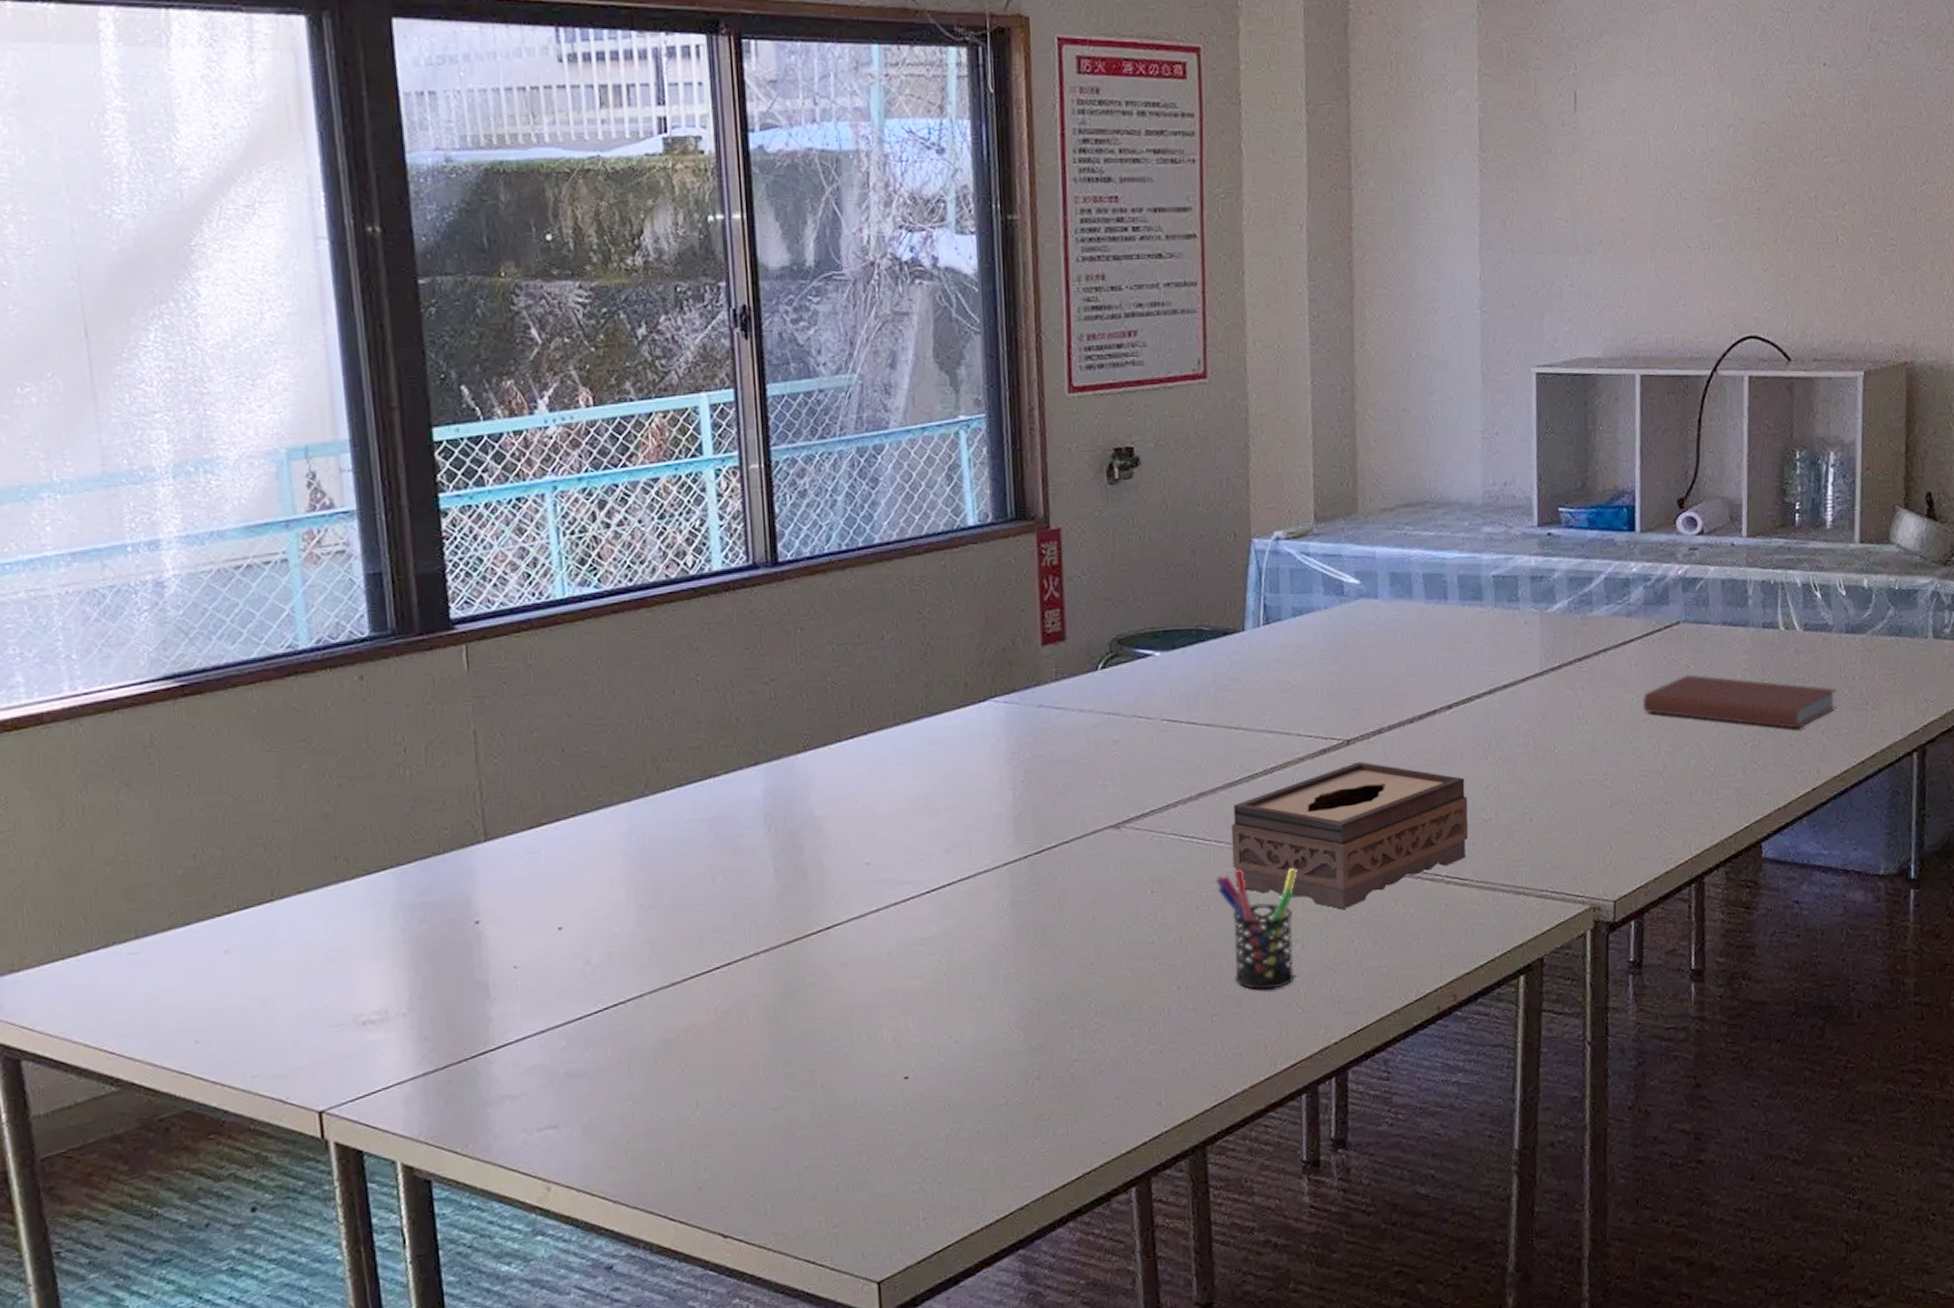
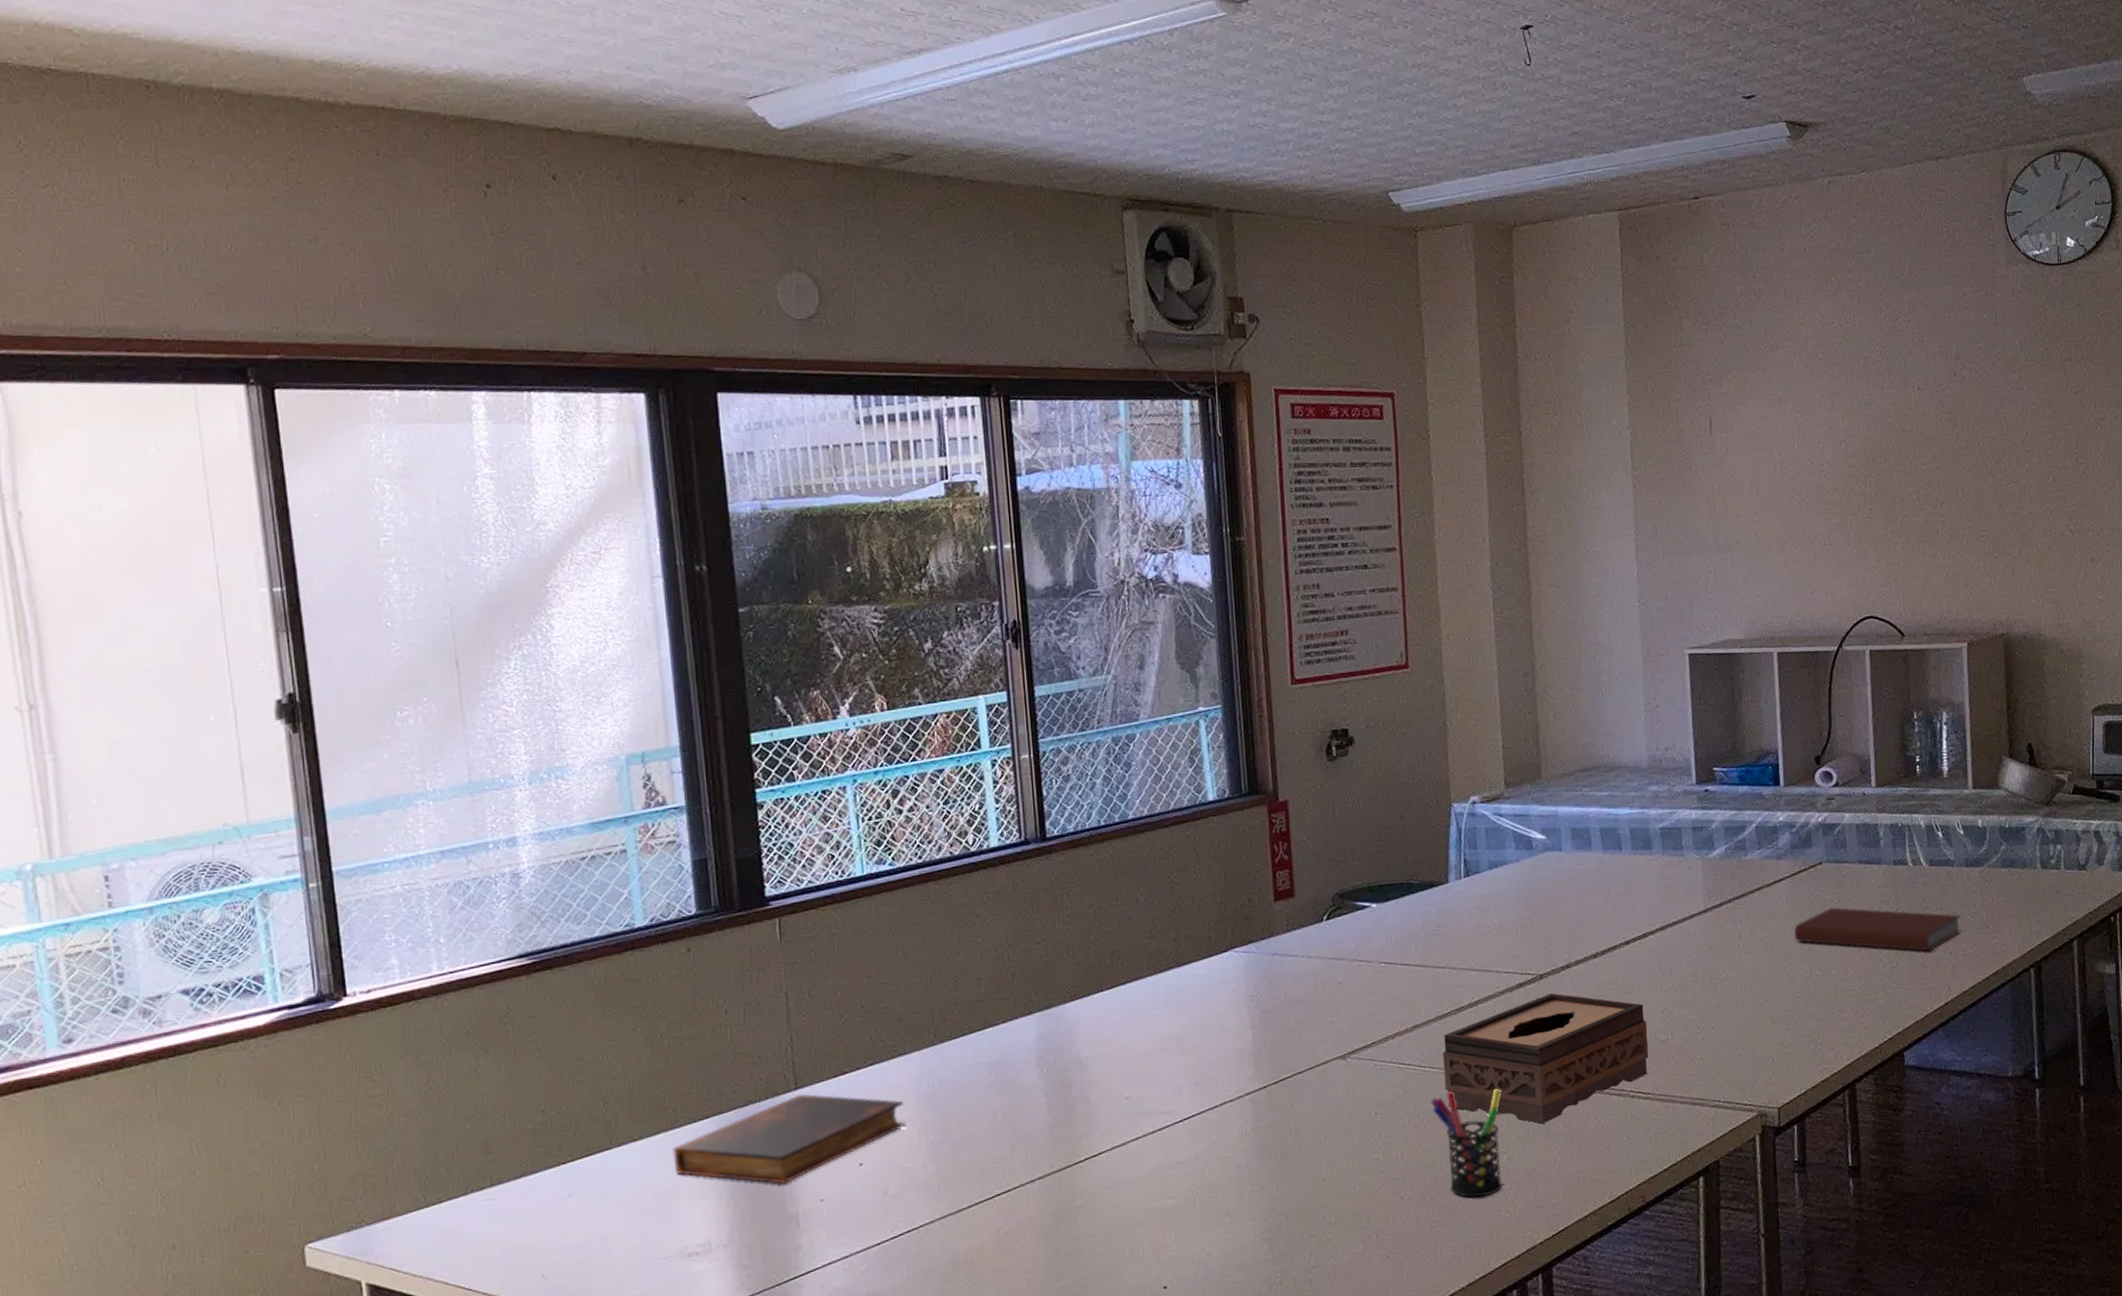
book: none [344,846,612,949] -> present [673,1093,906,1185]

